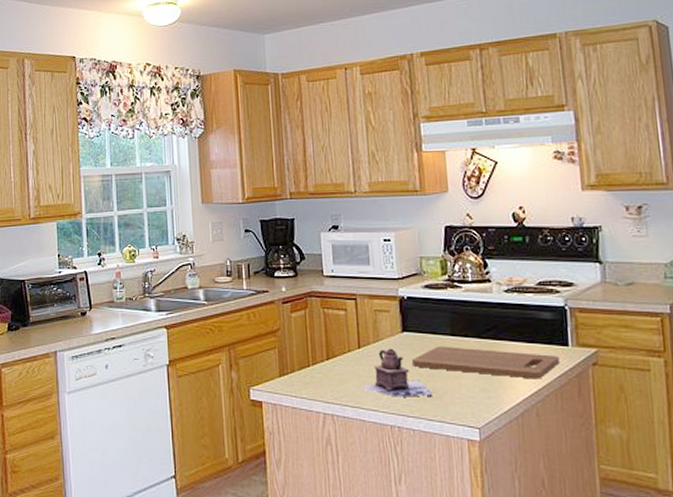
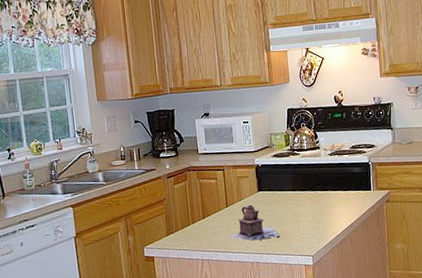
cutting board: present [411,346,560,379] -> none [265,198,366,217]

